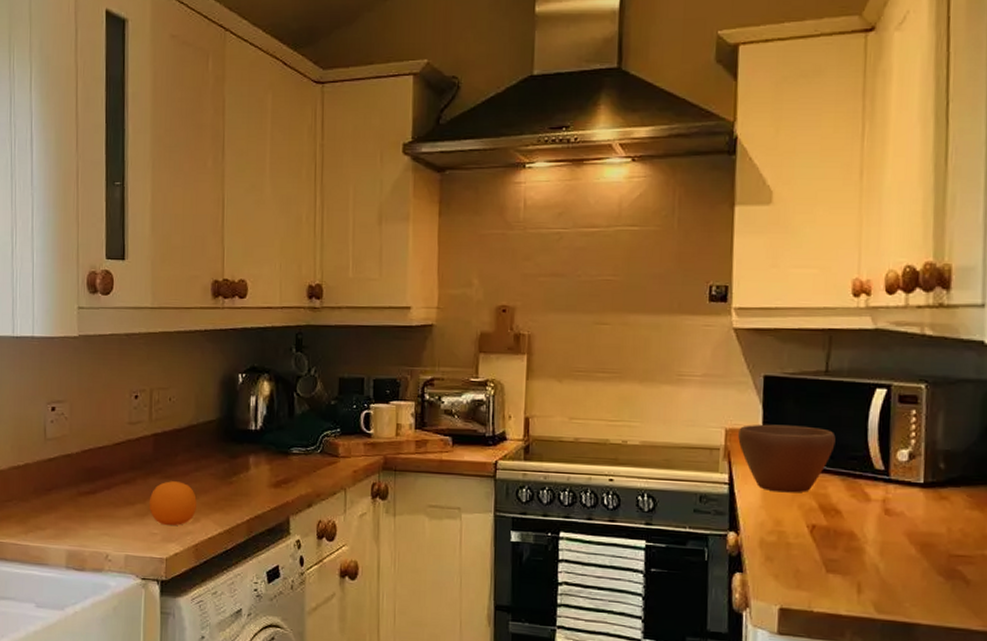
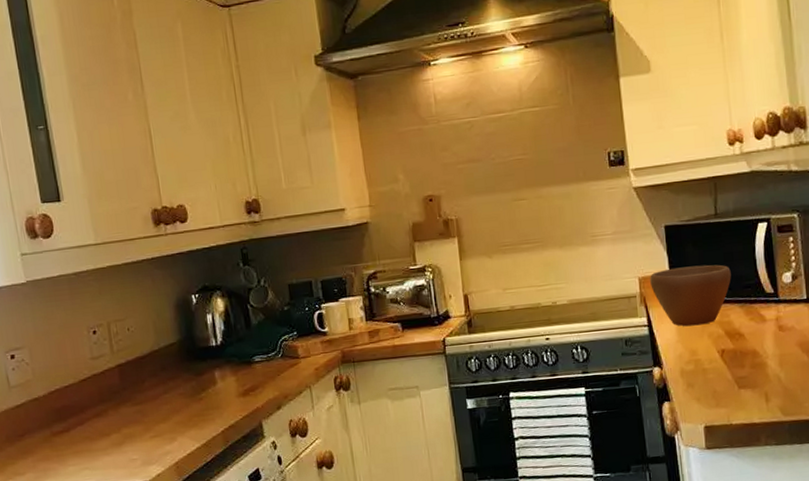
fruit: present [149,481,197,526] -> none [123,406,172,450]

